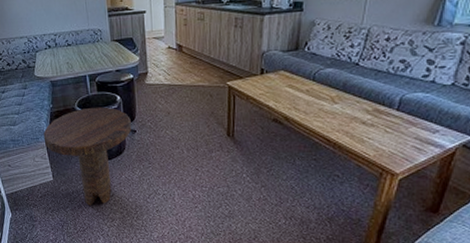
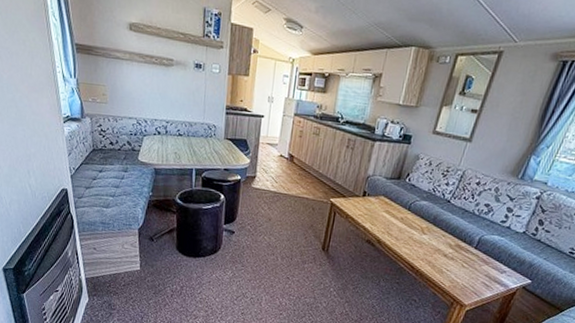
side table: present [43,107,132,206] -> none [137,201,231,301]

